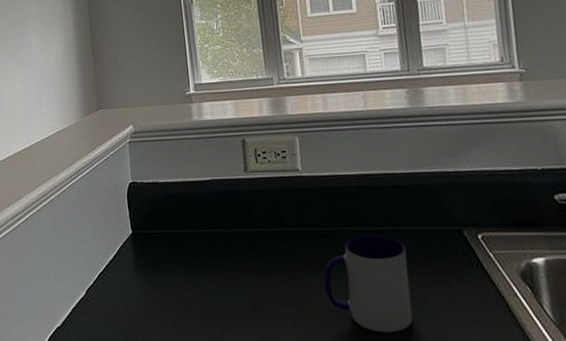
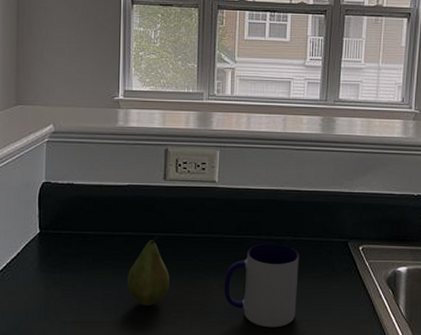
fruit: none [221,231,266,308] -> present [127,235,170,306]

